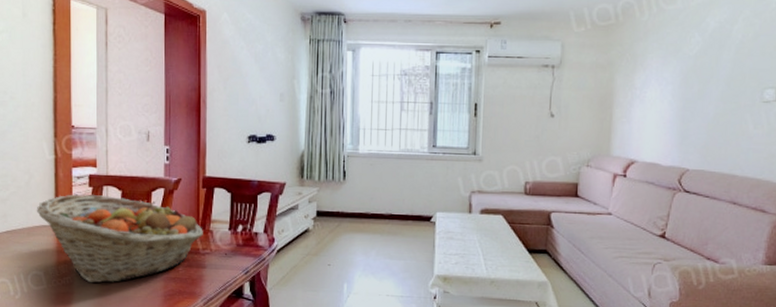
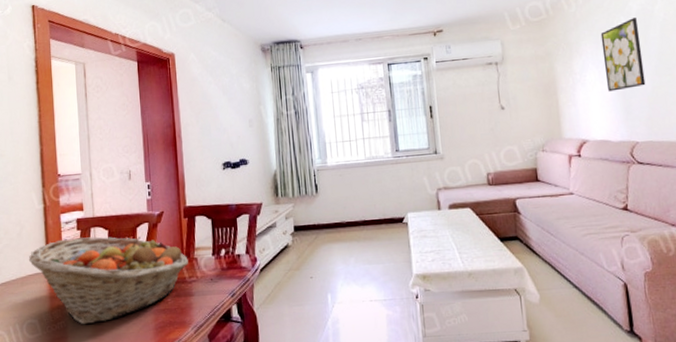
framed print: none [667,36,712,113] -> present [600,18,646,92]

